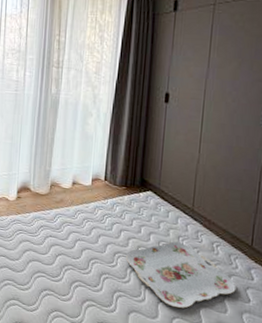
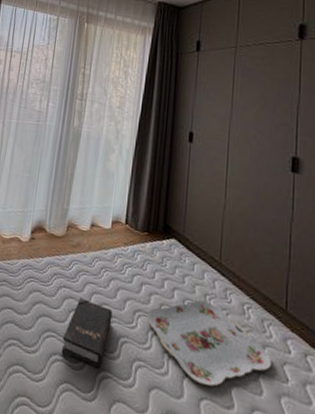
hardback book: none [51,244,95,300] -> present [61,297,113,369]

